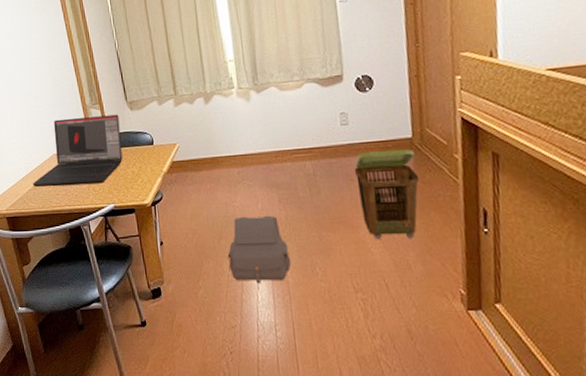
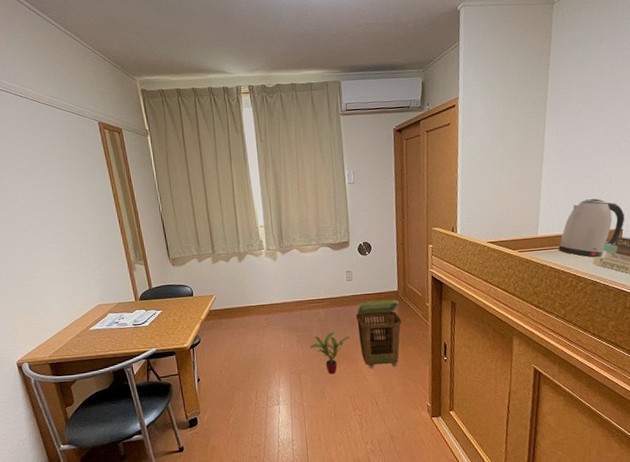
laptop: present [33,114,123,187] -> none [77,269,165,335]
satchel: present [227,215,291,283] -> none [255,353,306,408]
potted plant: none [294,190,348,245] -> present [310,332,350,374]

